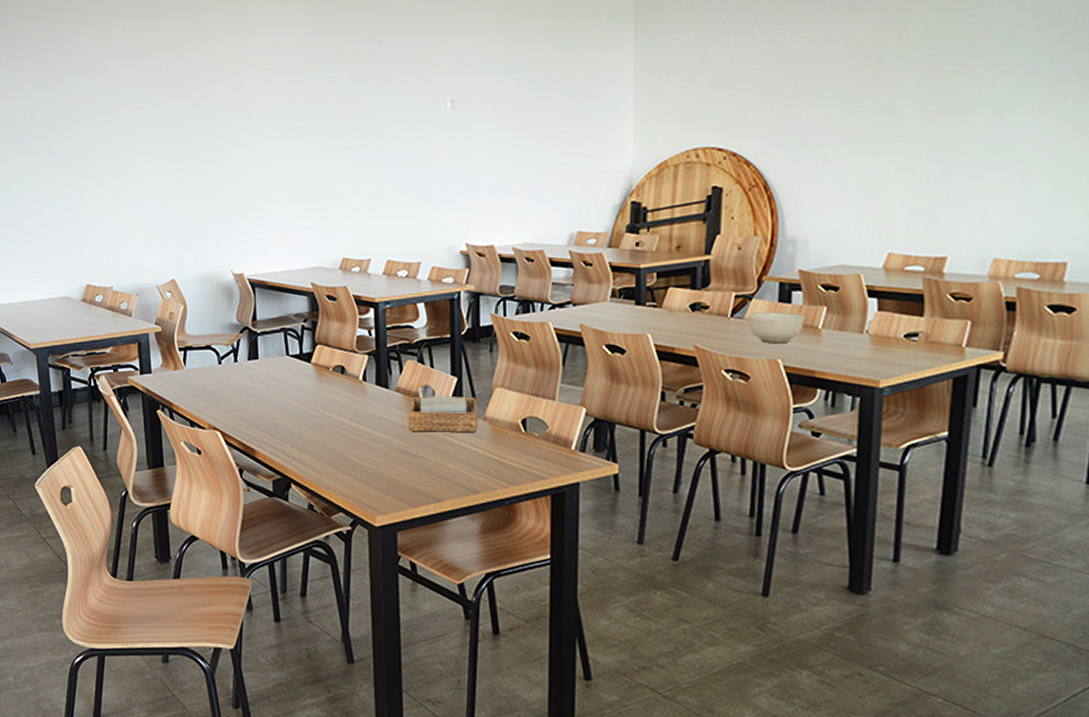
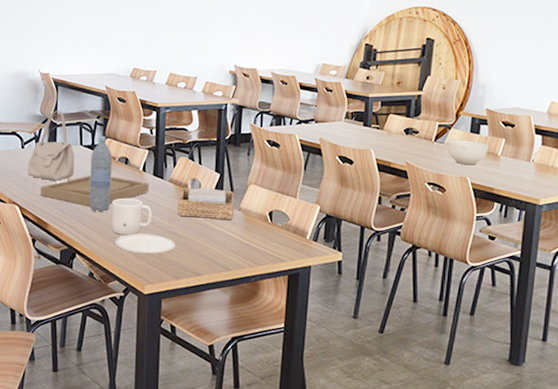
handbag: none [227,316,282,399] -> present [27,110,75,181]
tray: none [244,389,373,427] -> present [40,175,150,206]
water bottle: none [300,342,327,433] -> present [89,135,113,213]
mug: none [329,414,379,458] -> present [111,198,153,235]
plate: none [336,455,409,478] -> present [115,233,176,254]

